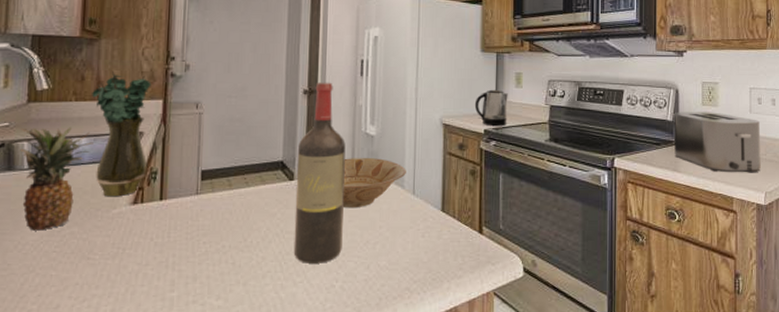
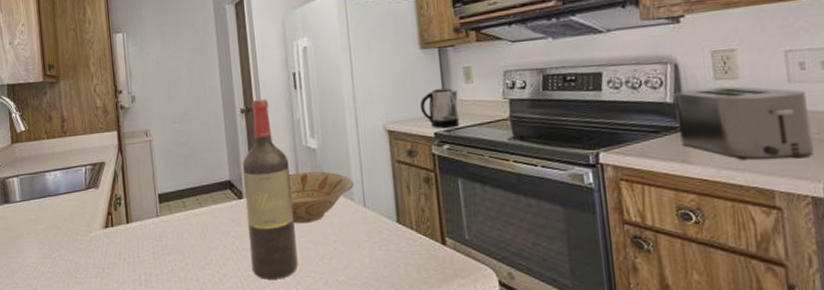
fruit: present [20,127,93,231] -> none [10,162,66,254]
vase: present [92,70,152,197] -> none [59,109,113,222]

